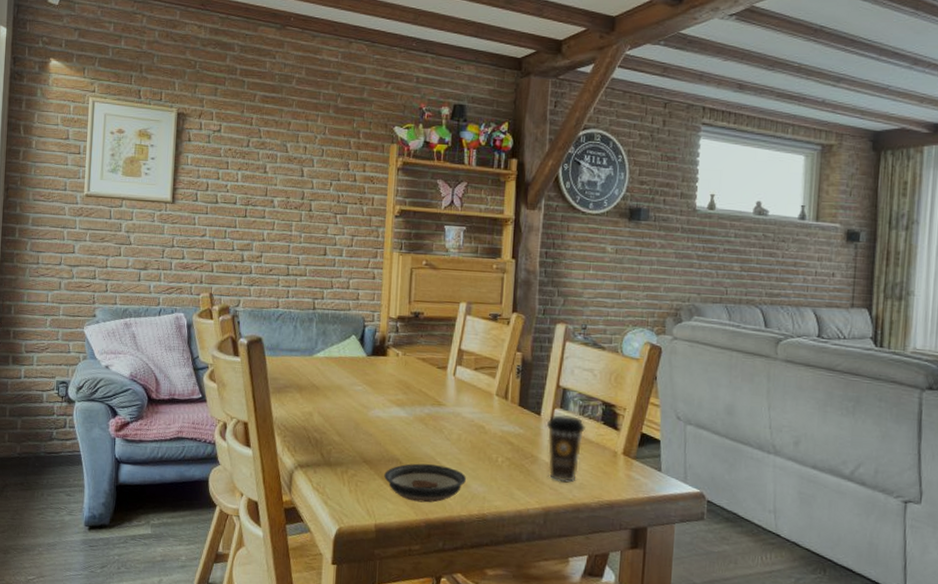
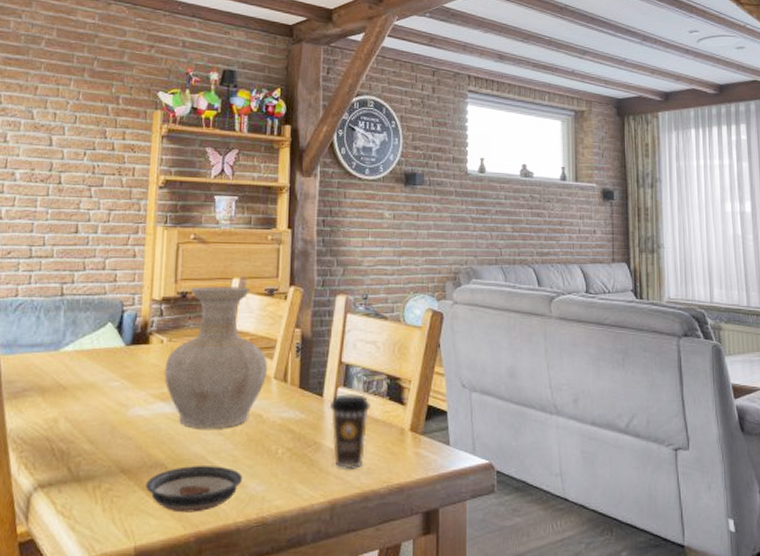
vase: none [399,308,491,434] -> present [164,286,268,429]

